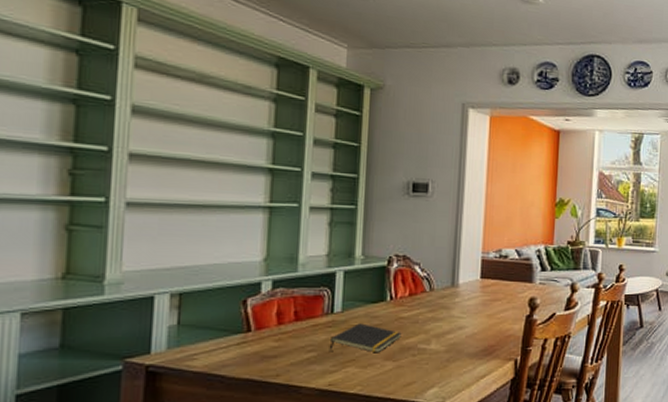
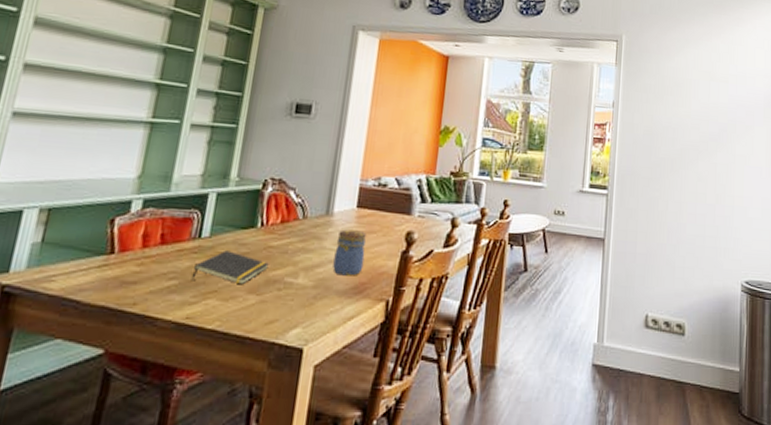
jar: none [462,299,492,340] -> present [332,229,366,276]

